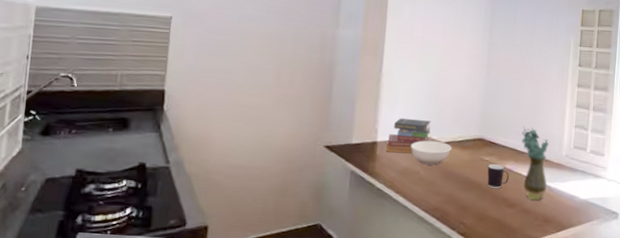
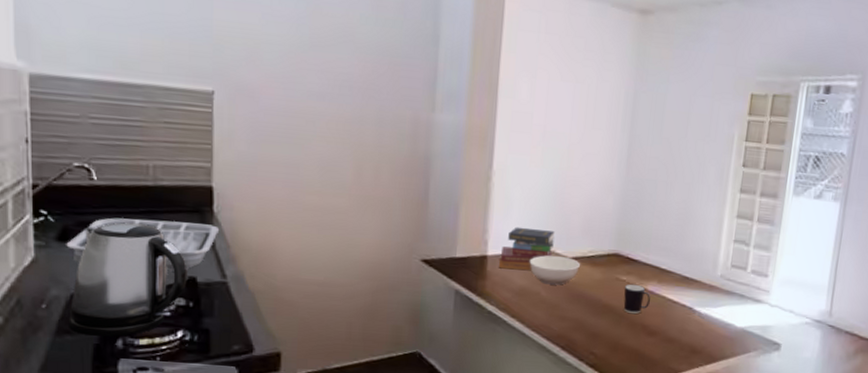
kettle: none [41,119,140,214] -> present [69,222,188,337]
dish rack: none [47,116,168,159] -> present [66,217,220,272]
vase: present [521,126,549,201] -> none [666,239,701,329]

